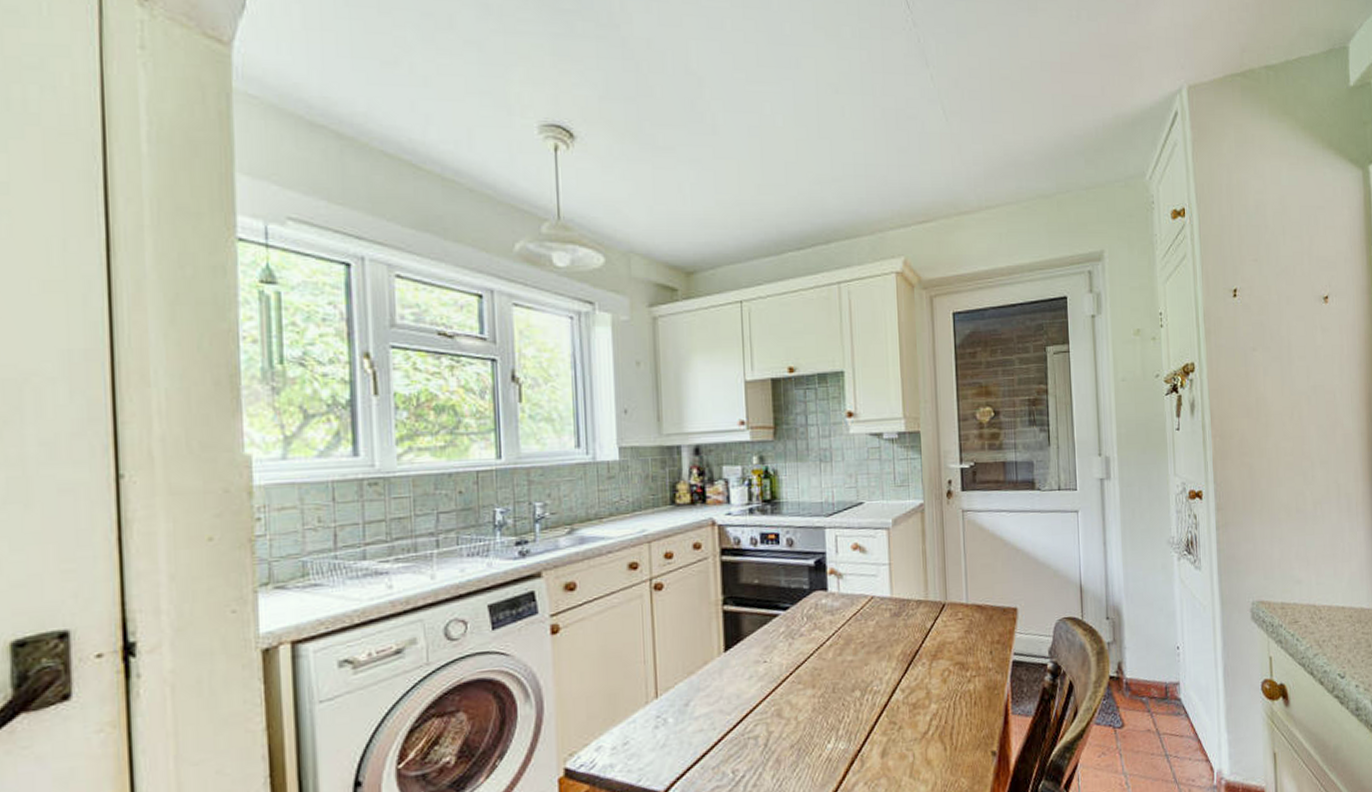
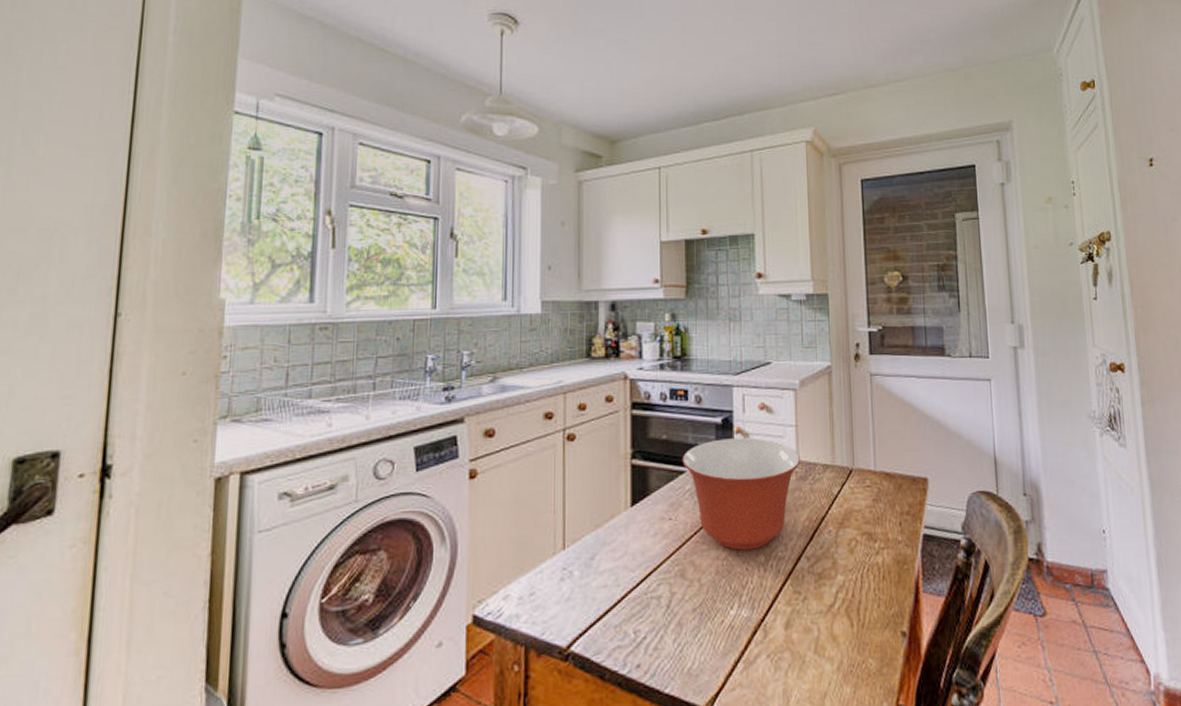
mixing bowl: none [775,578,895,688] -> present [682,438,801,551]

